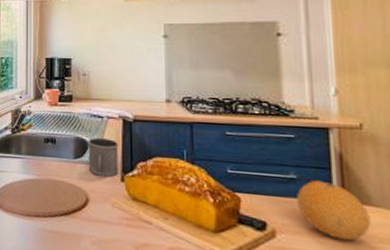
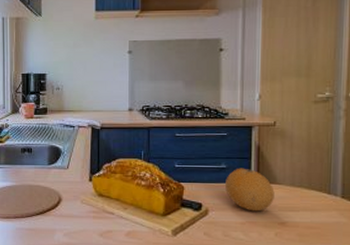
mug: present [88,138,119,177] -> none [61,145,88,179]

